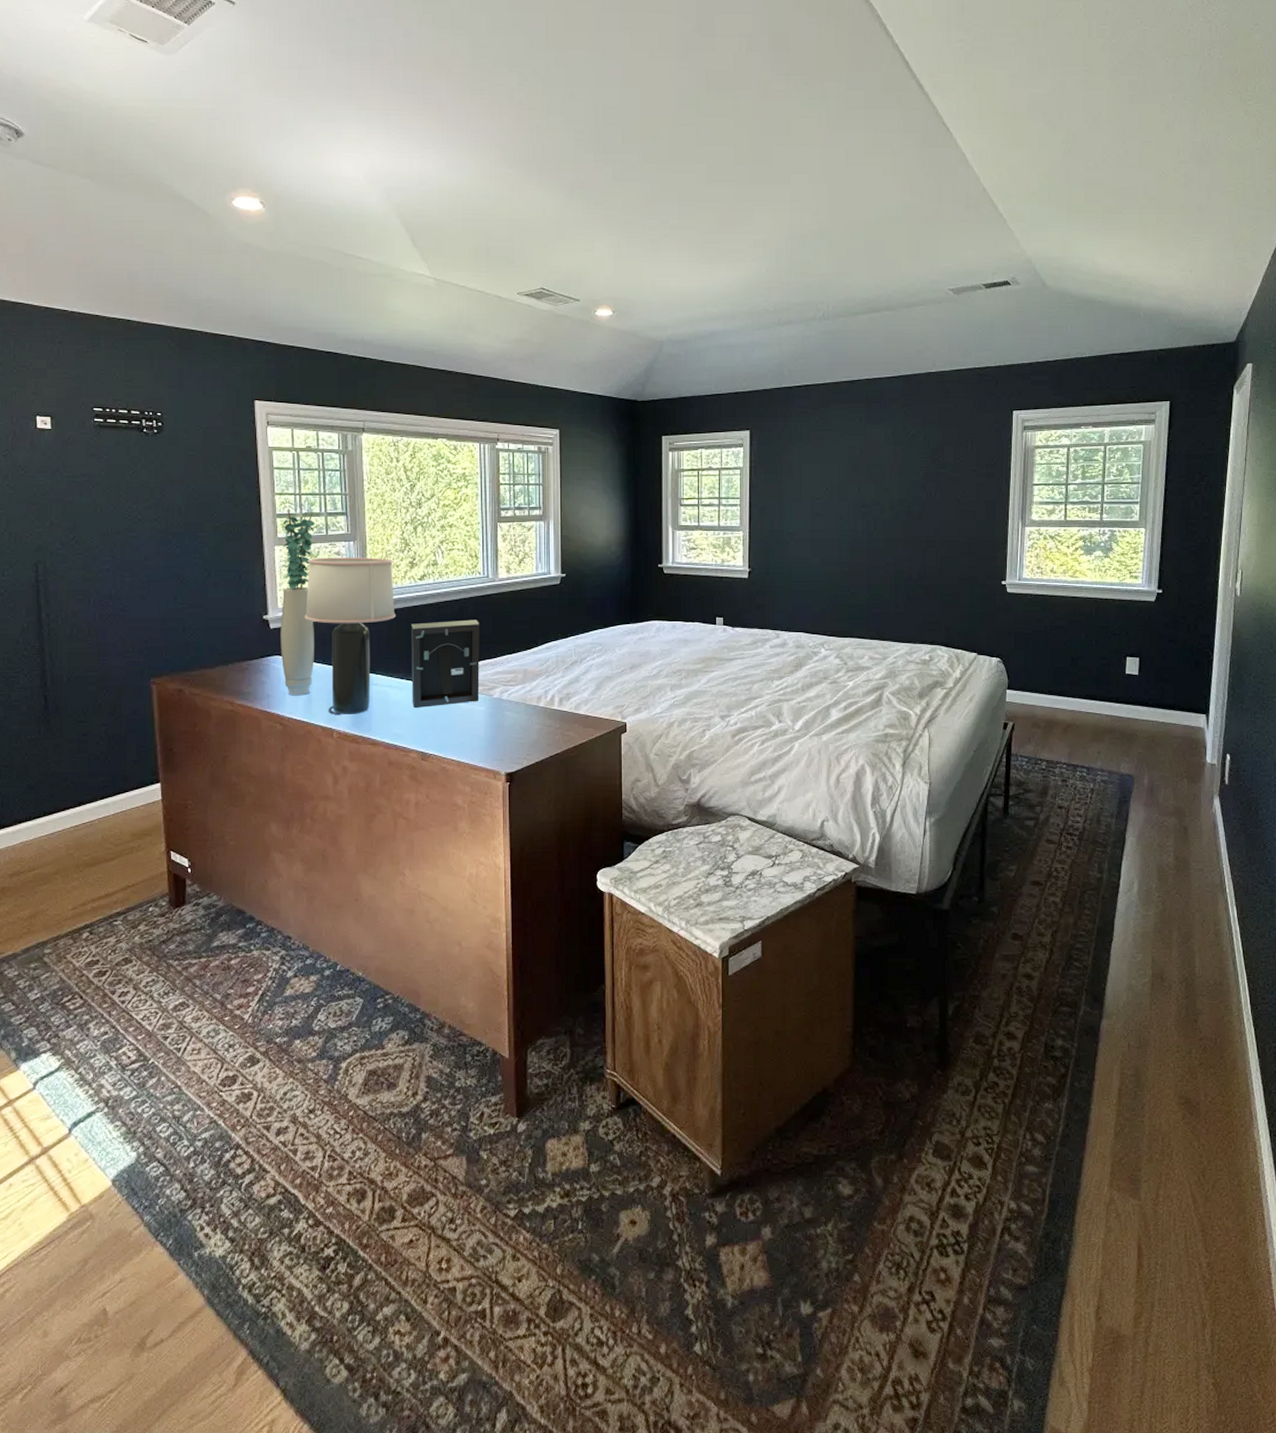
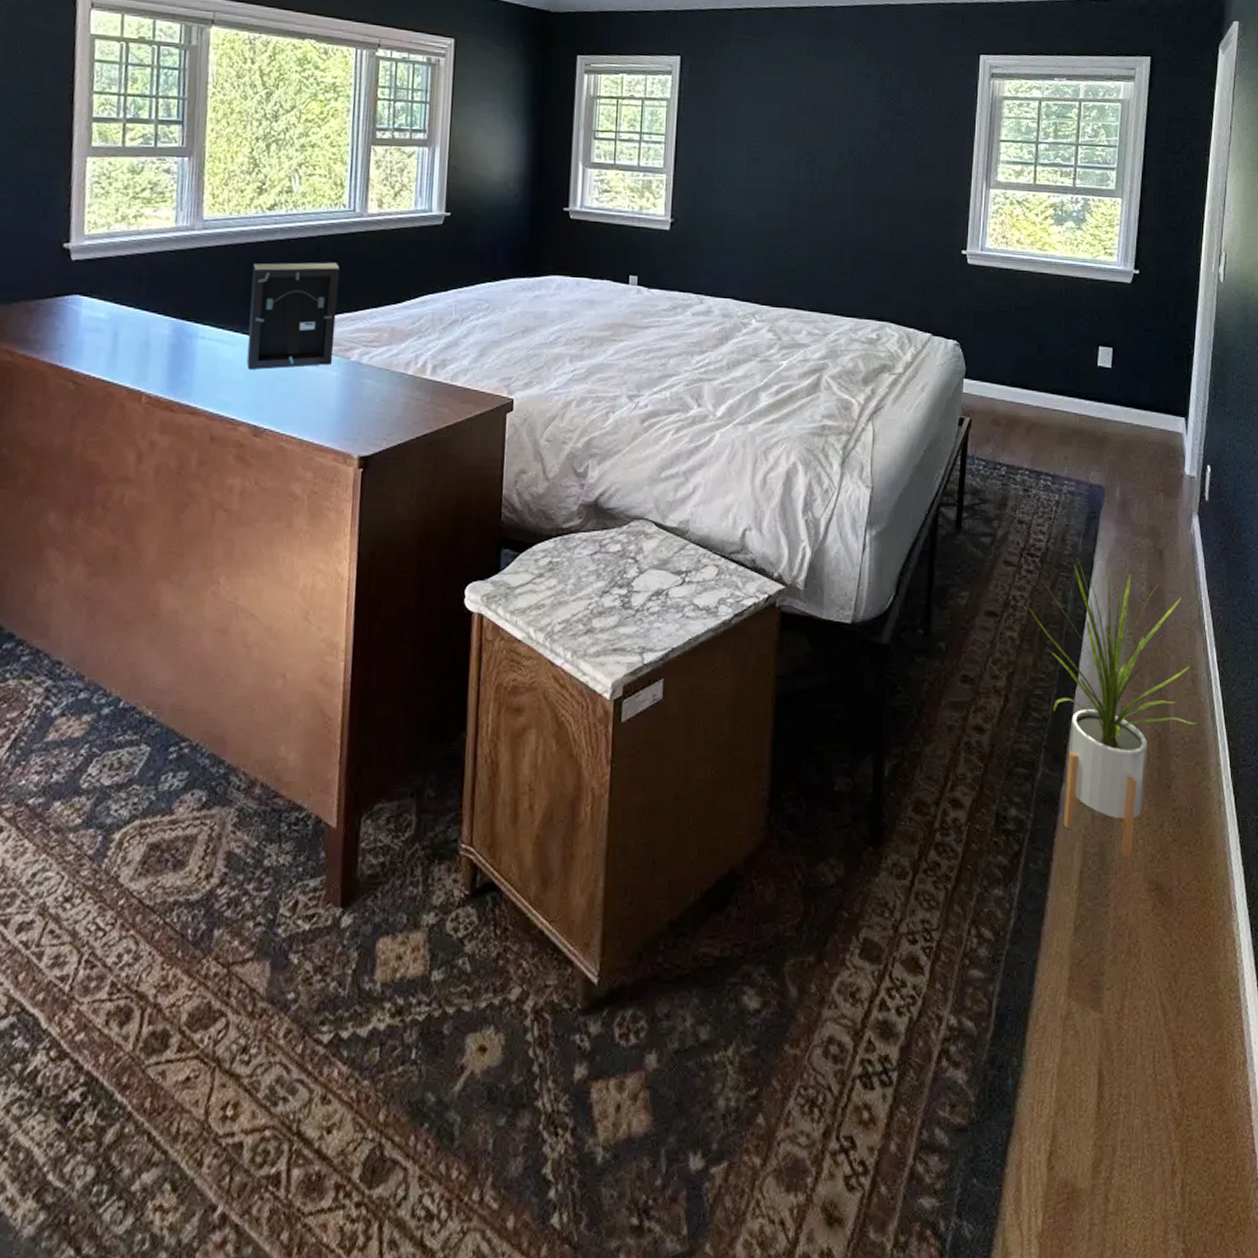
vase: present [280,509,315,696] -> none [82,112,141,348]
table lamp: present [304,557,396,716] -> none [117,174,237,375]
house plant: none [1069,836,1221,1077] -> present [1029,558,1198,857]

